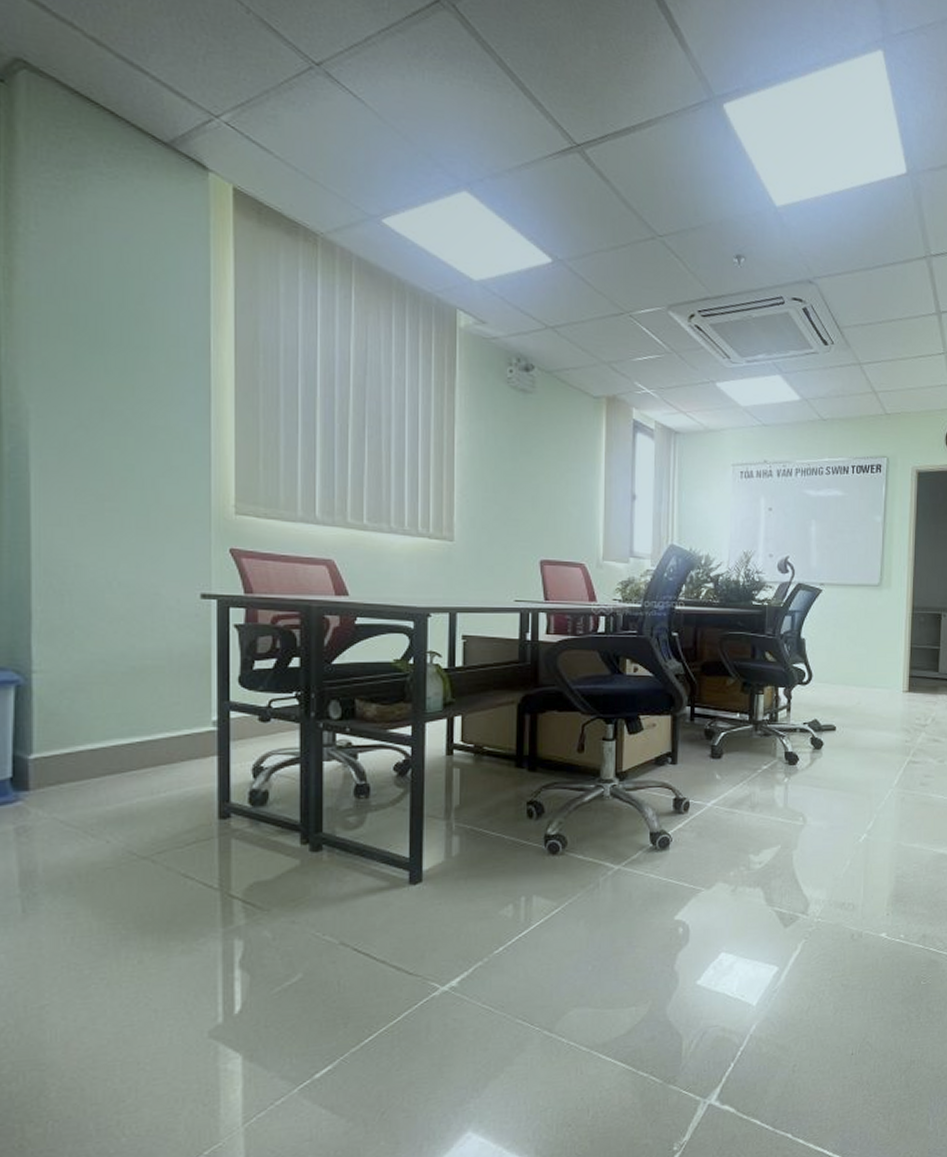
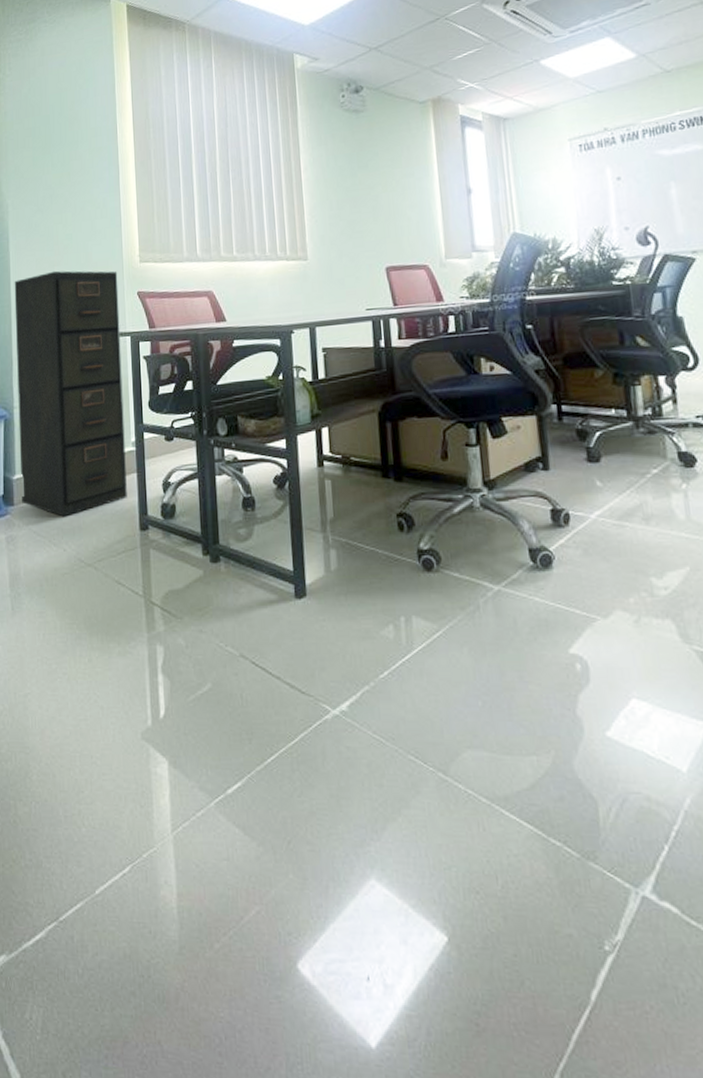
filing cabinet: none [36,507,203,804] -> present [14,270,127,517]

